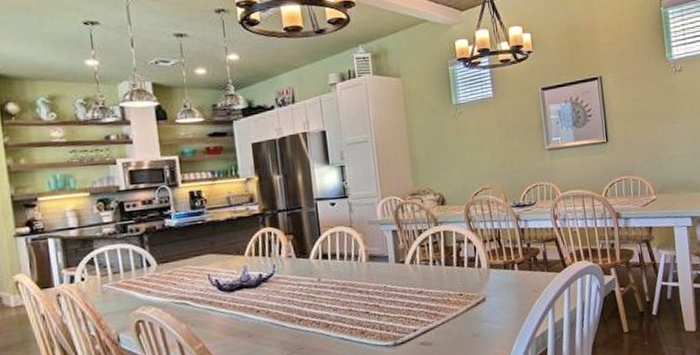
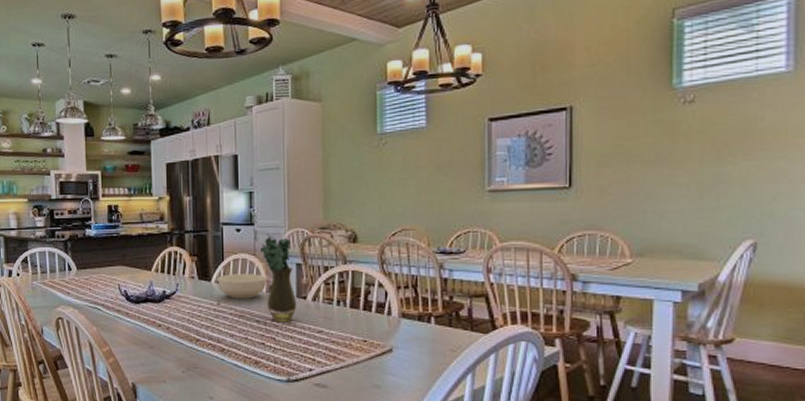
bowl: none [315,245,366,273] -> present [217,274,267,299]
vase: none [355,204,397,289] -> present [259,233,297,322]

